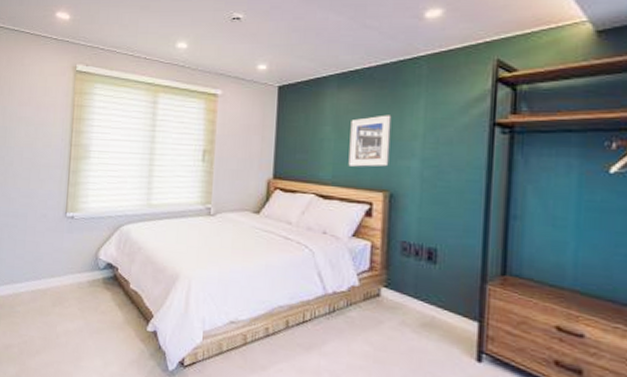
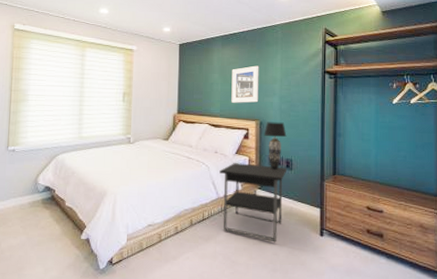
nightstand: none [328,248,429,364] -> present [219,163,288,243]
table lamp: none [394,194,430,262] -> present [264,122,287,170]

